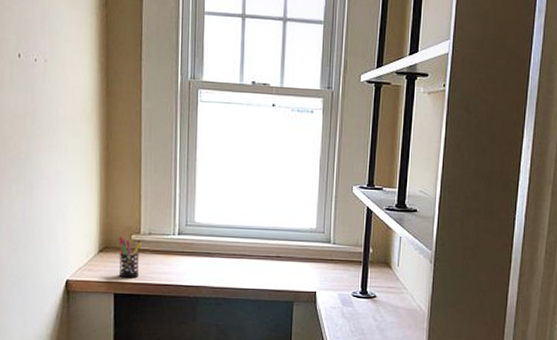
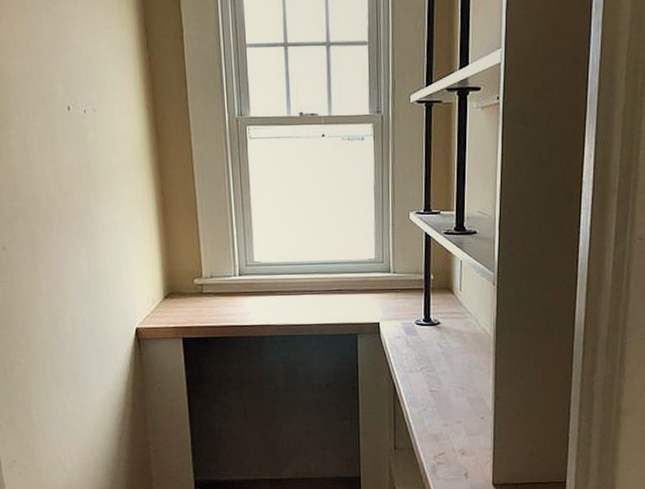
pen holder: present [118,236,142,278] -> none [182,281,205,322]

